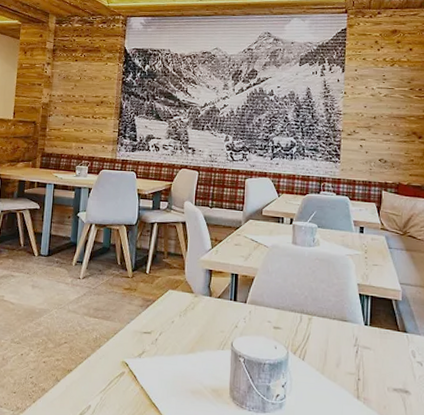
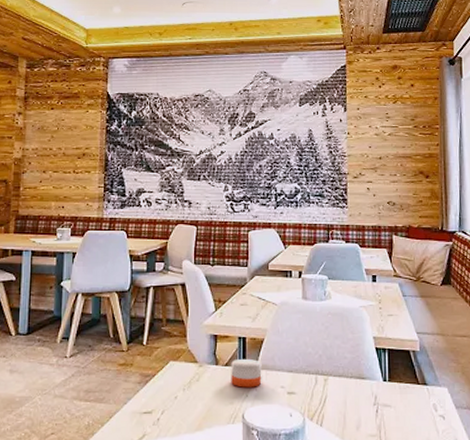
candle: none [222,289,252,320] -> present [231,354,262,388]

